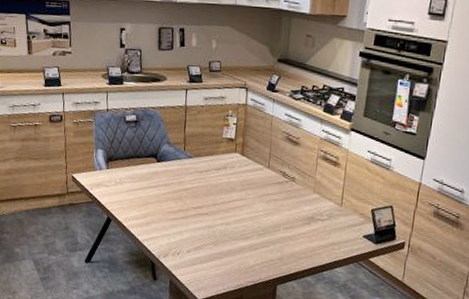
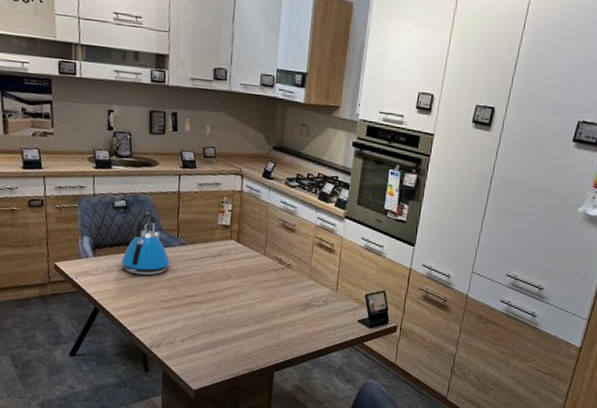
kettle: none [131,126,177,187] -> present [121,212,170,276]

